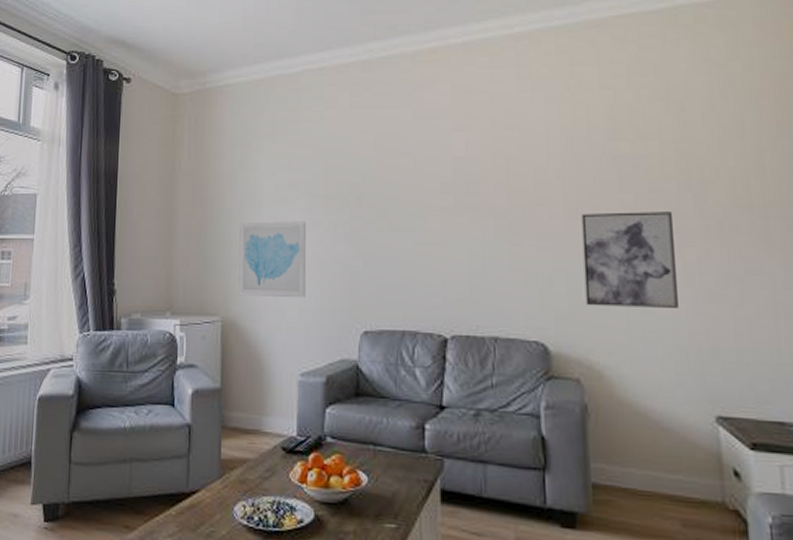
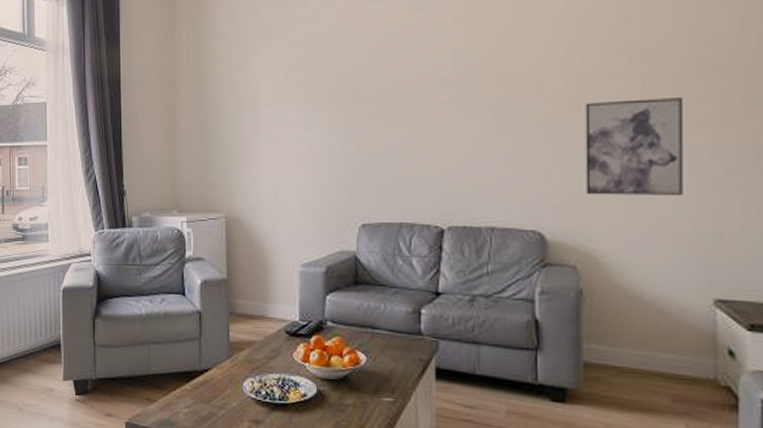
wall art: present [238,221,306,299] -> none [240,120,305,195]

